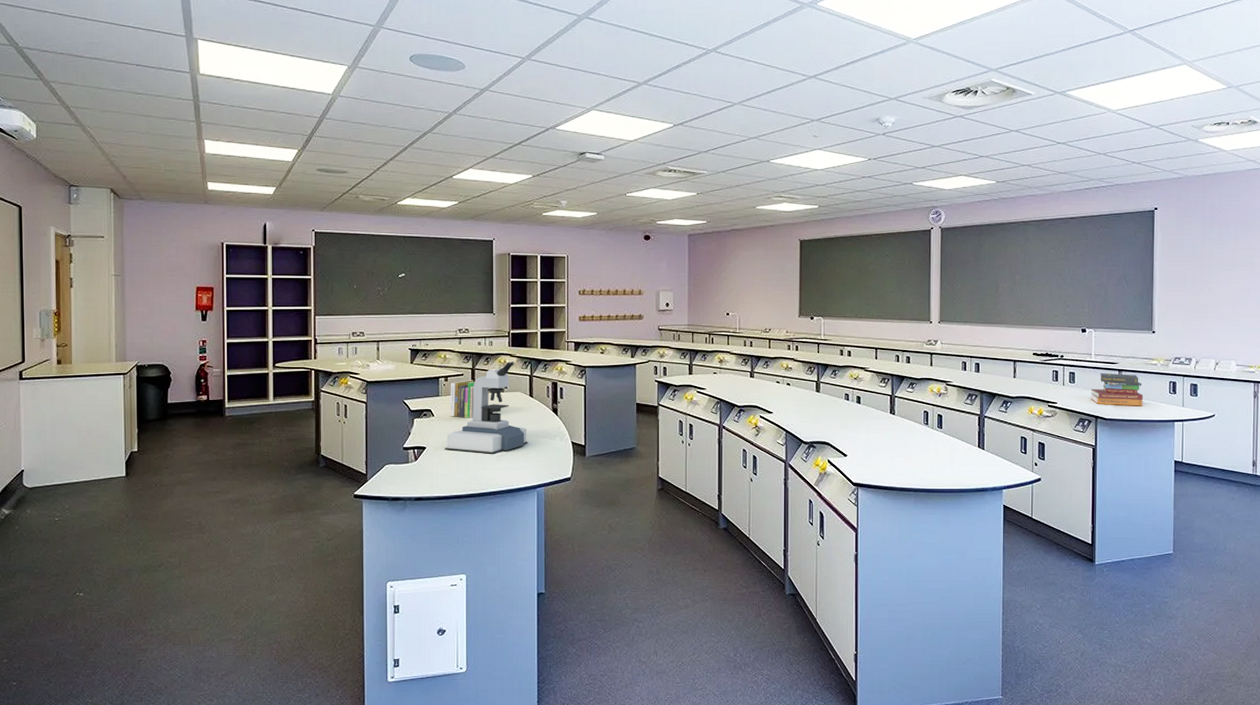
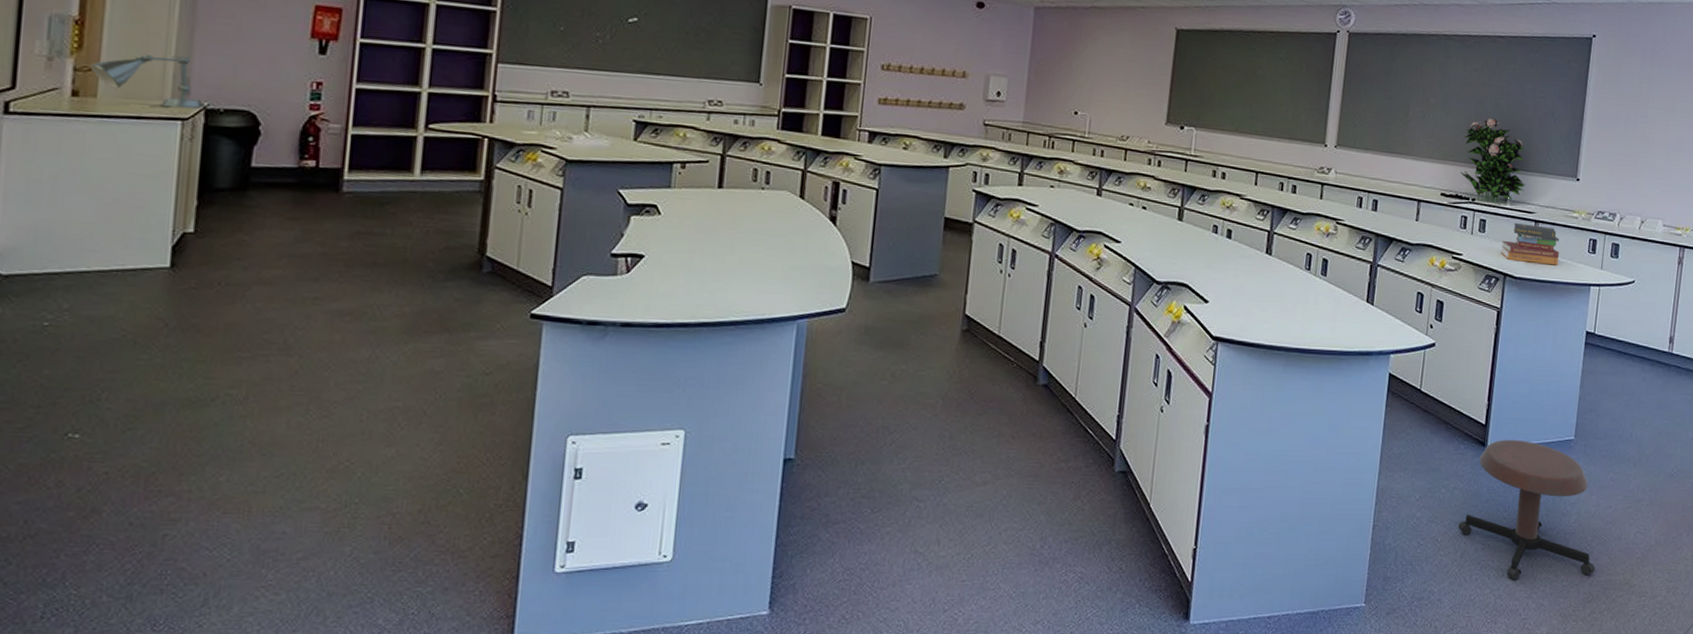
desk lamp: none [66,330,136,367] -> present [90,53,205,109]
microscope: present [445,361,529,454] -> none [671,149,792,271]
books: present [450,380,475,418] -> none [684,169,725,221]
plant: none [1047,286,1106,358] -> present [1459,117,1525,204]
stool: none [1077,556,1204,675] -> present [1458,440,1595,581]

